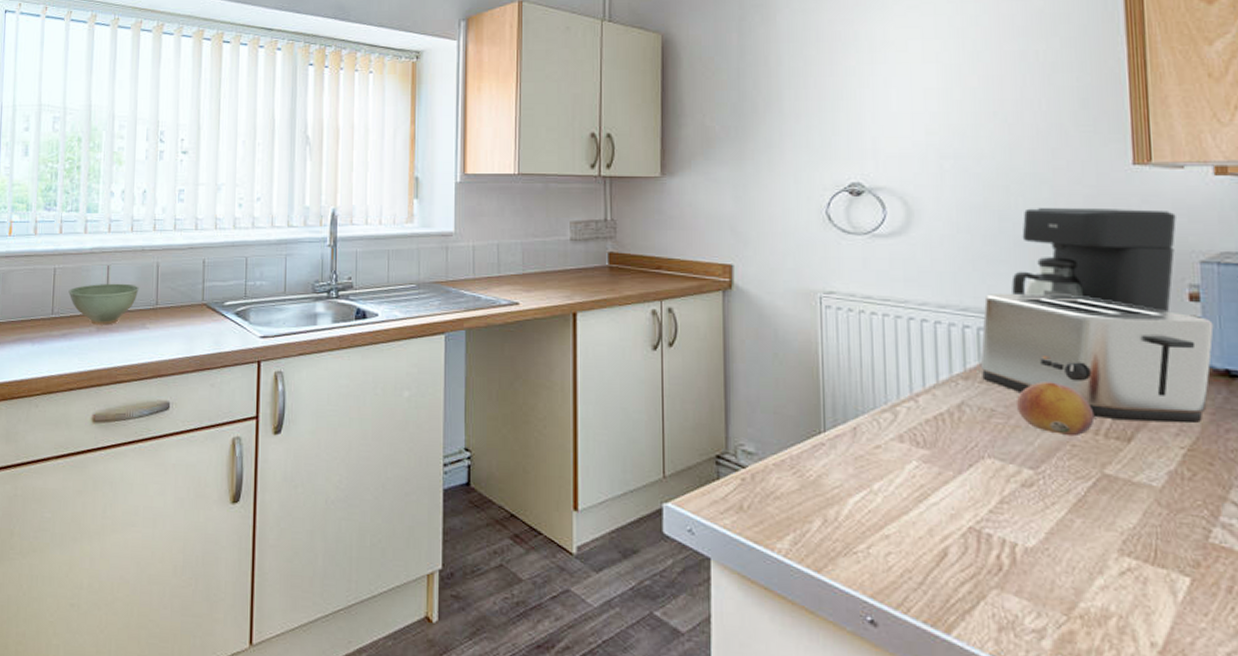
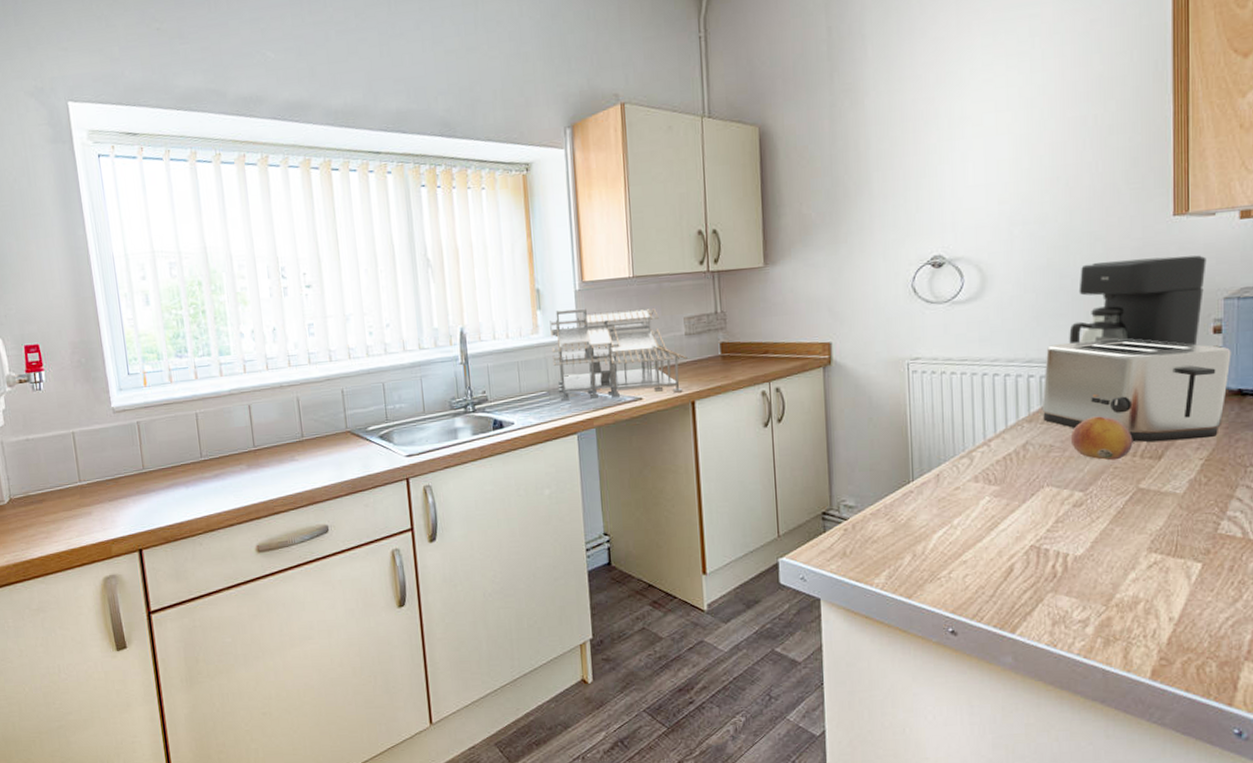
bowl: present [68,283,139,325] -> none [213,420,283,463]
dish rack: none [426,201,571,303] -> present [550,307,688,401]

